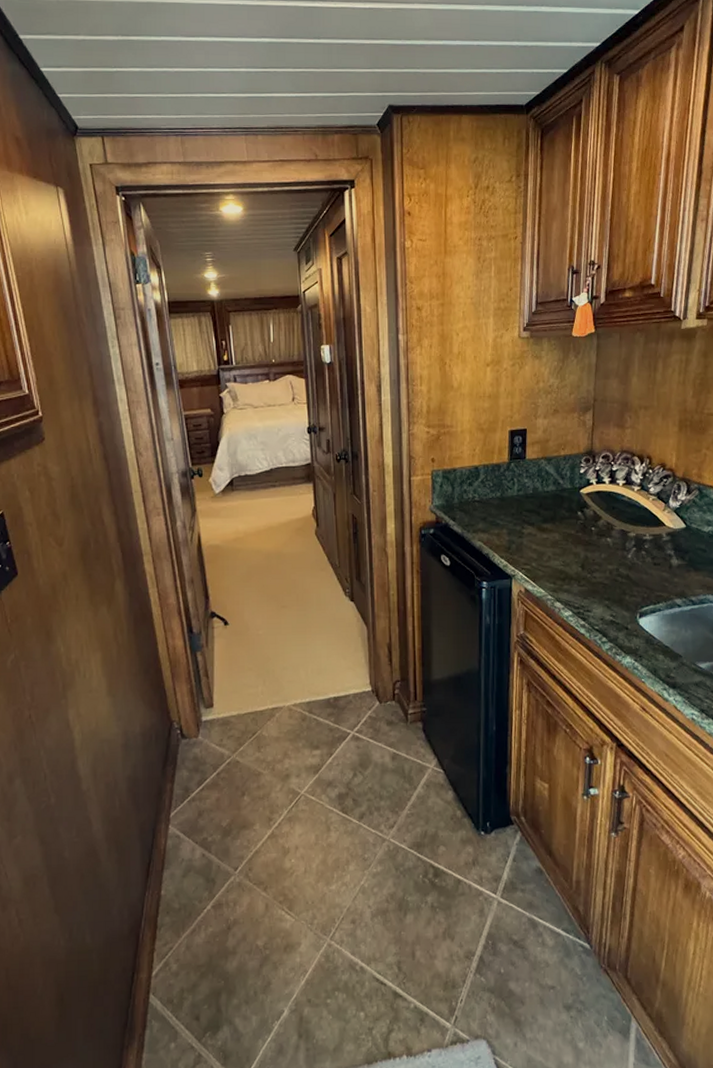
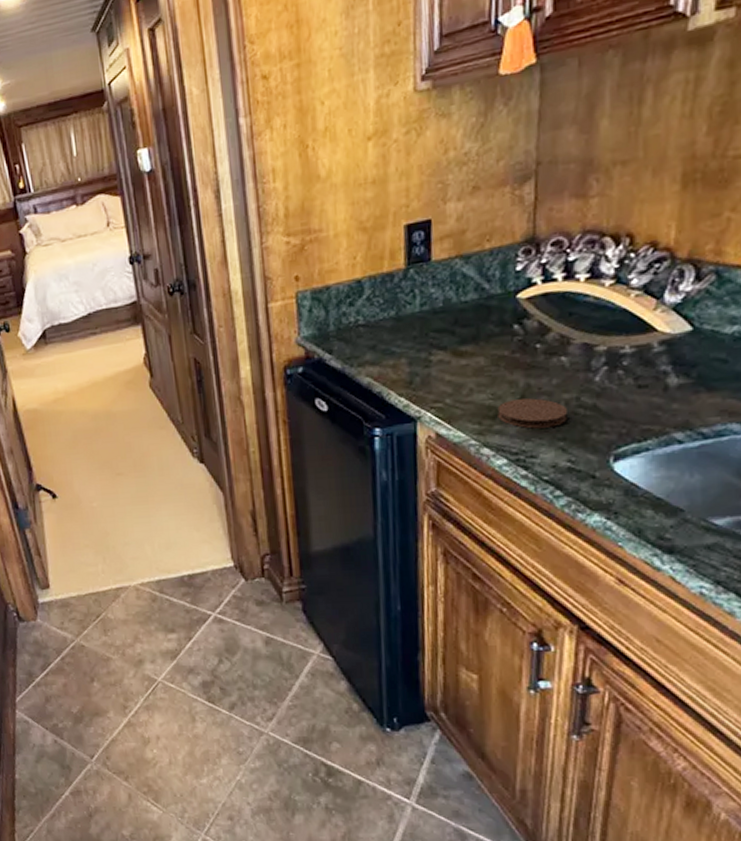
coaster: none [566,567,611,590] -> present [497,398,567,429]

